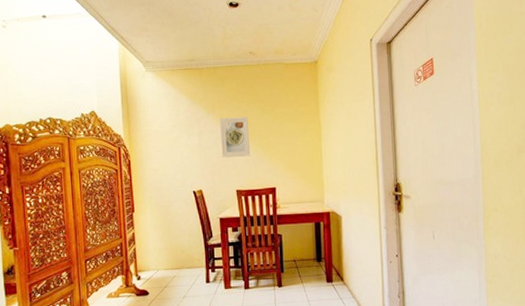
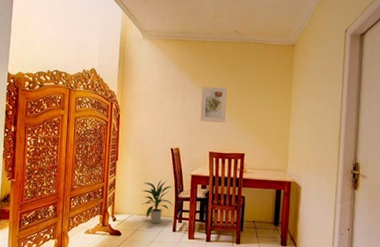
indoor plant: none [165,226,203,277] -> present [141,179,173,224]

